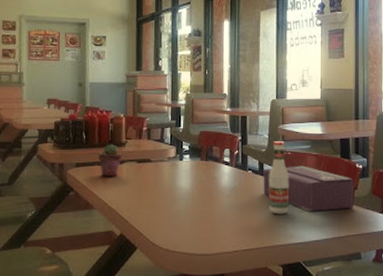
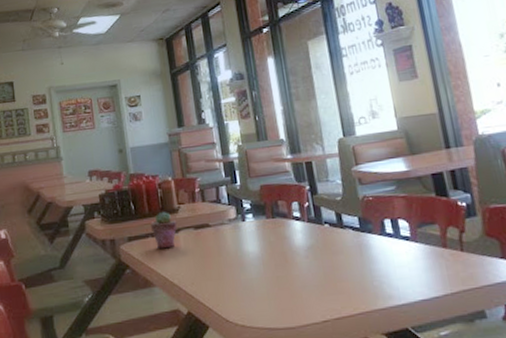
tissue box: present [263,165,354,211] -> none [342,210,464,265]
tabasco sauce: present [269,141,290,215] -> none [348,185,383,273]

